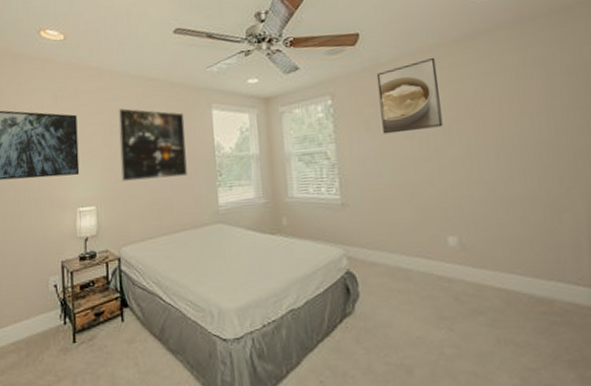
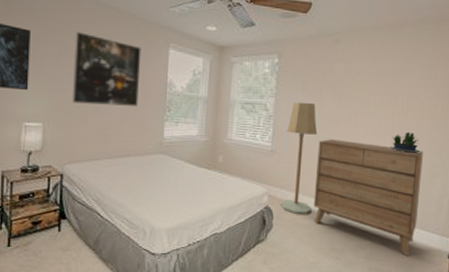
floor lamp: none [355,142,405,277] -> present [280,101,318,214]
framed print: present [376,57,443,134] -> none [316,36,370,98]
dresser: none [397,180,551,320] -> present [313,139,423,257]
potted plant: none [489,159,531,186] -> present [390,131,420,153]

